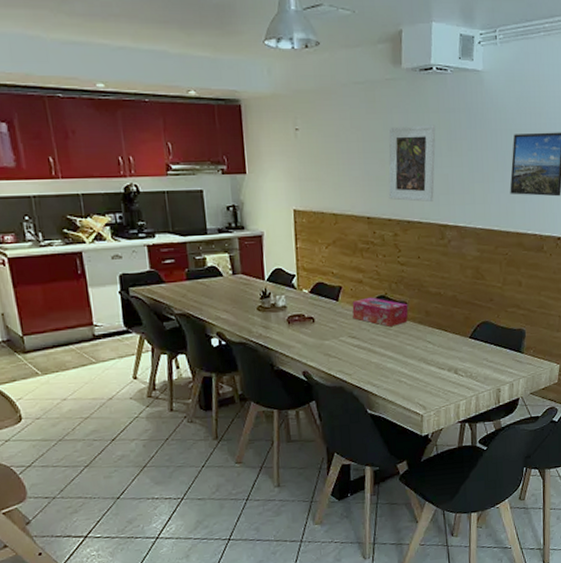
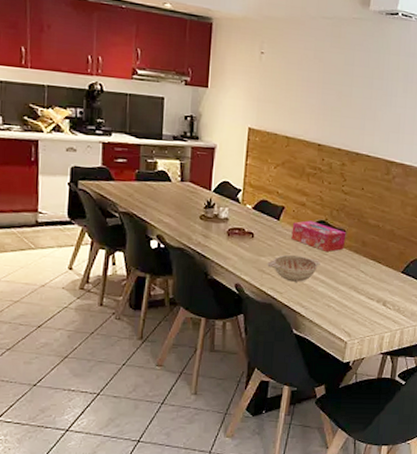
decorative bowl: none [332,334,386,362] -> present [267,254,321,282]
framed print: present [388,125,436,202] -> none [341,62,394,137]

